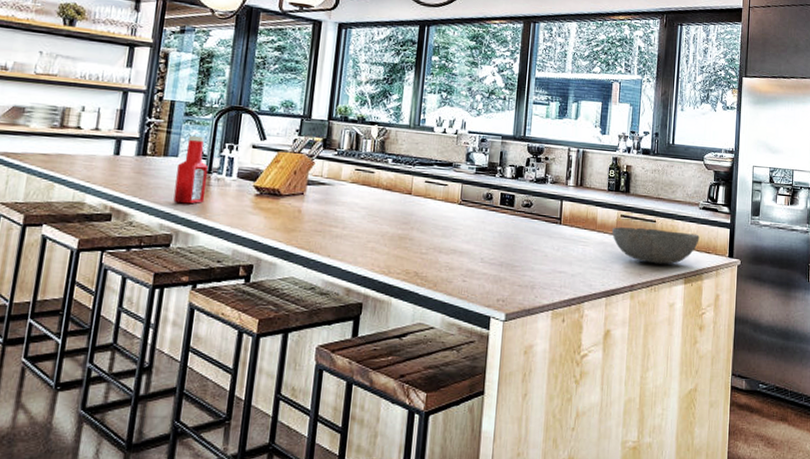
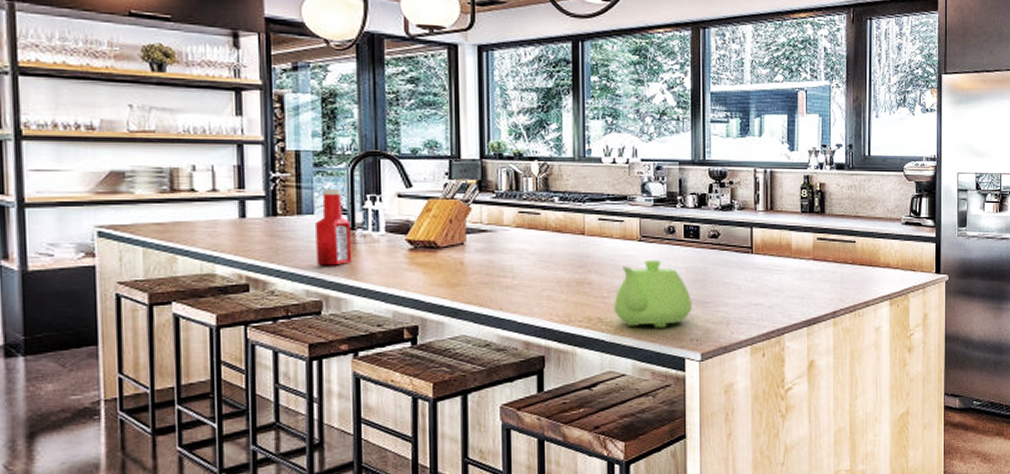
teapot: none [430,222,501,287] -> present [614,260,691,328]
bowl: present [612,227,700,265] -> none [809,249,903,287]

